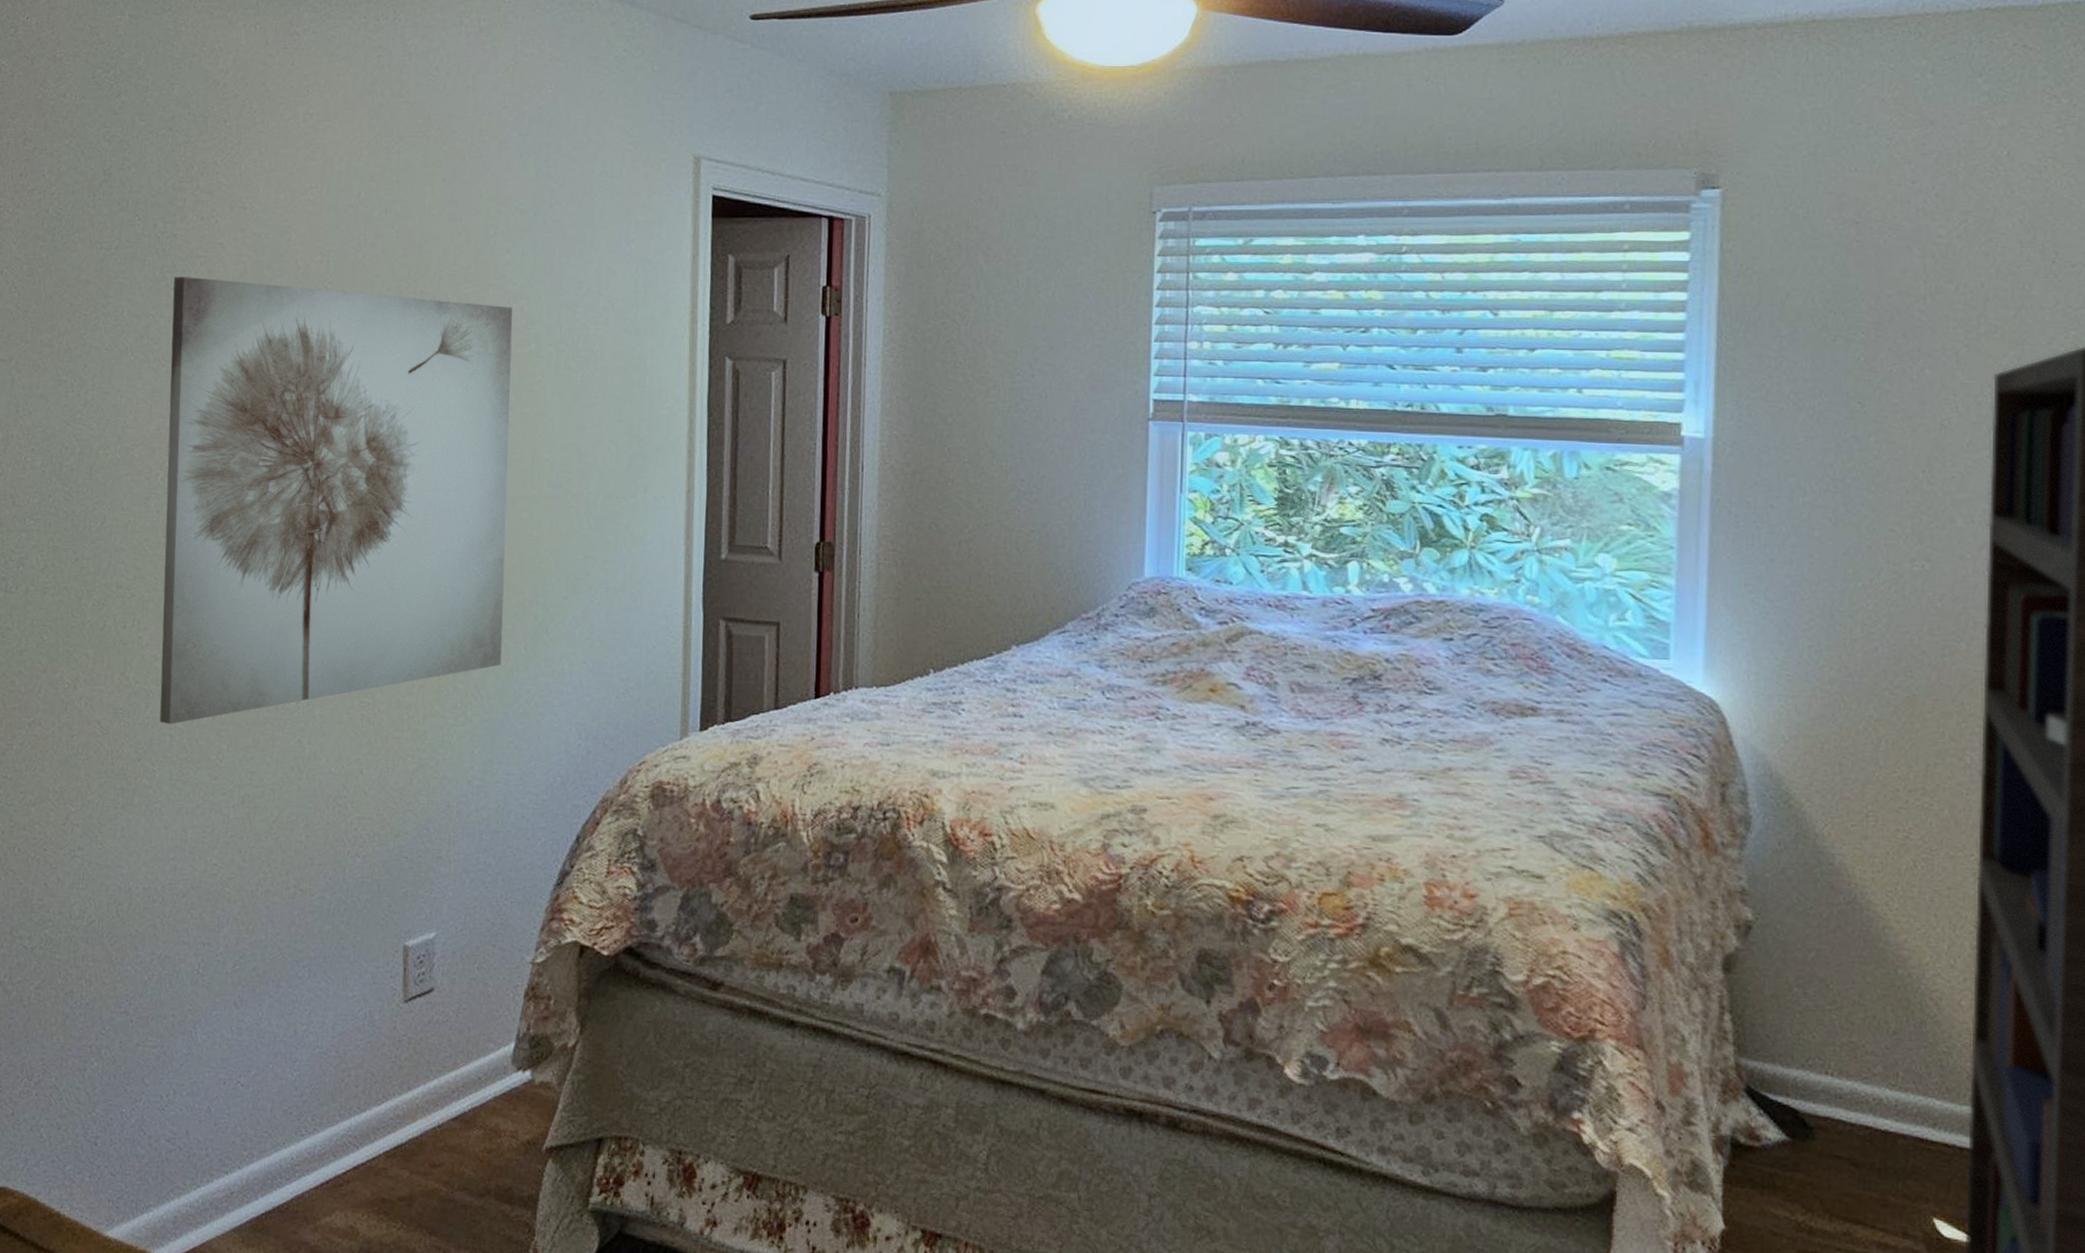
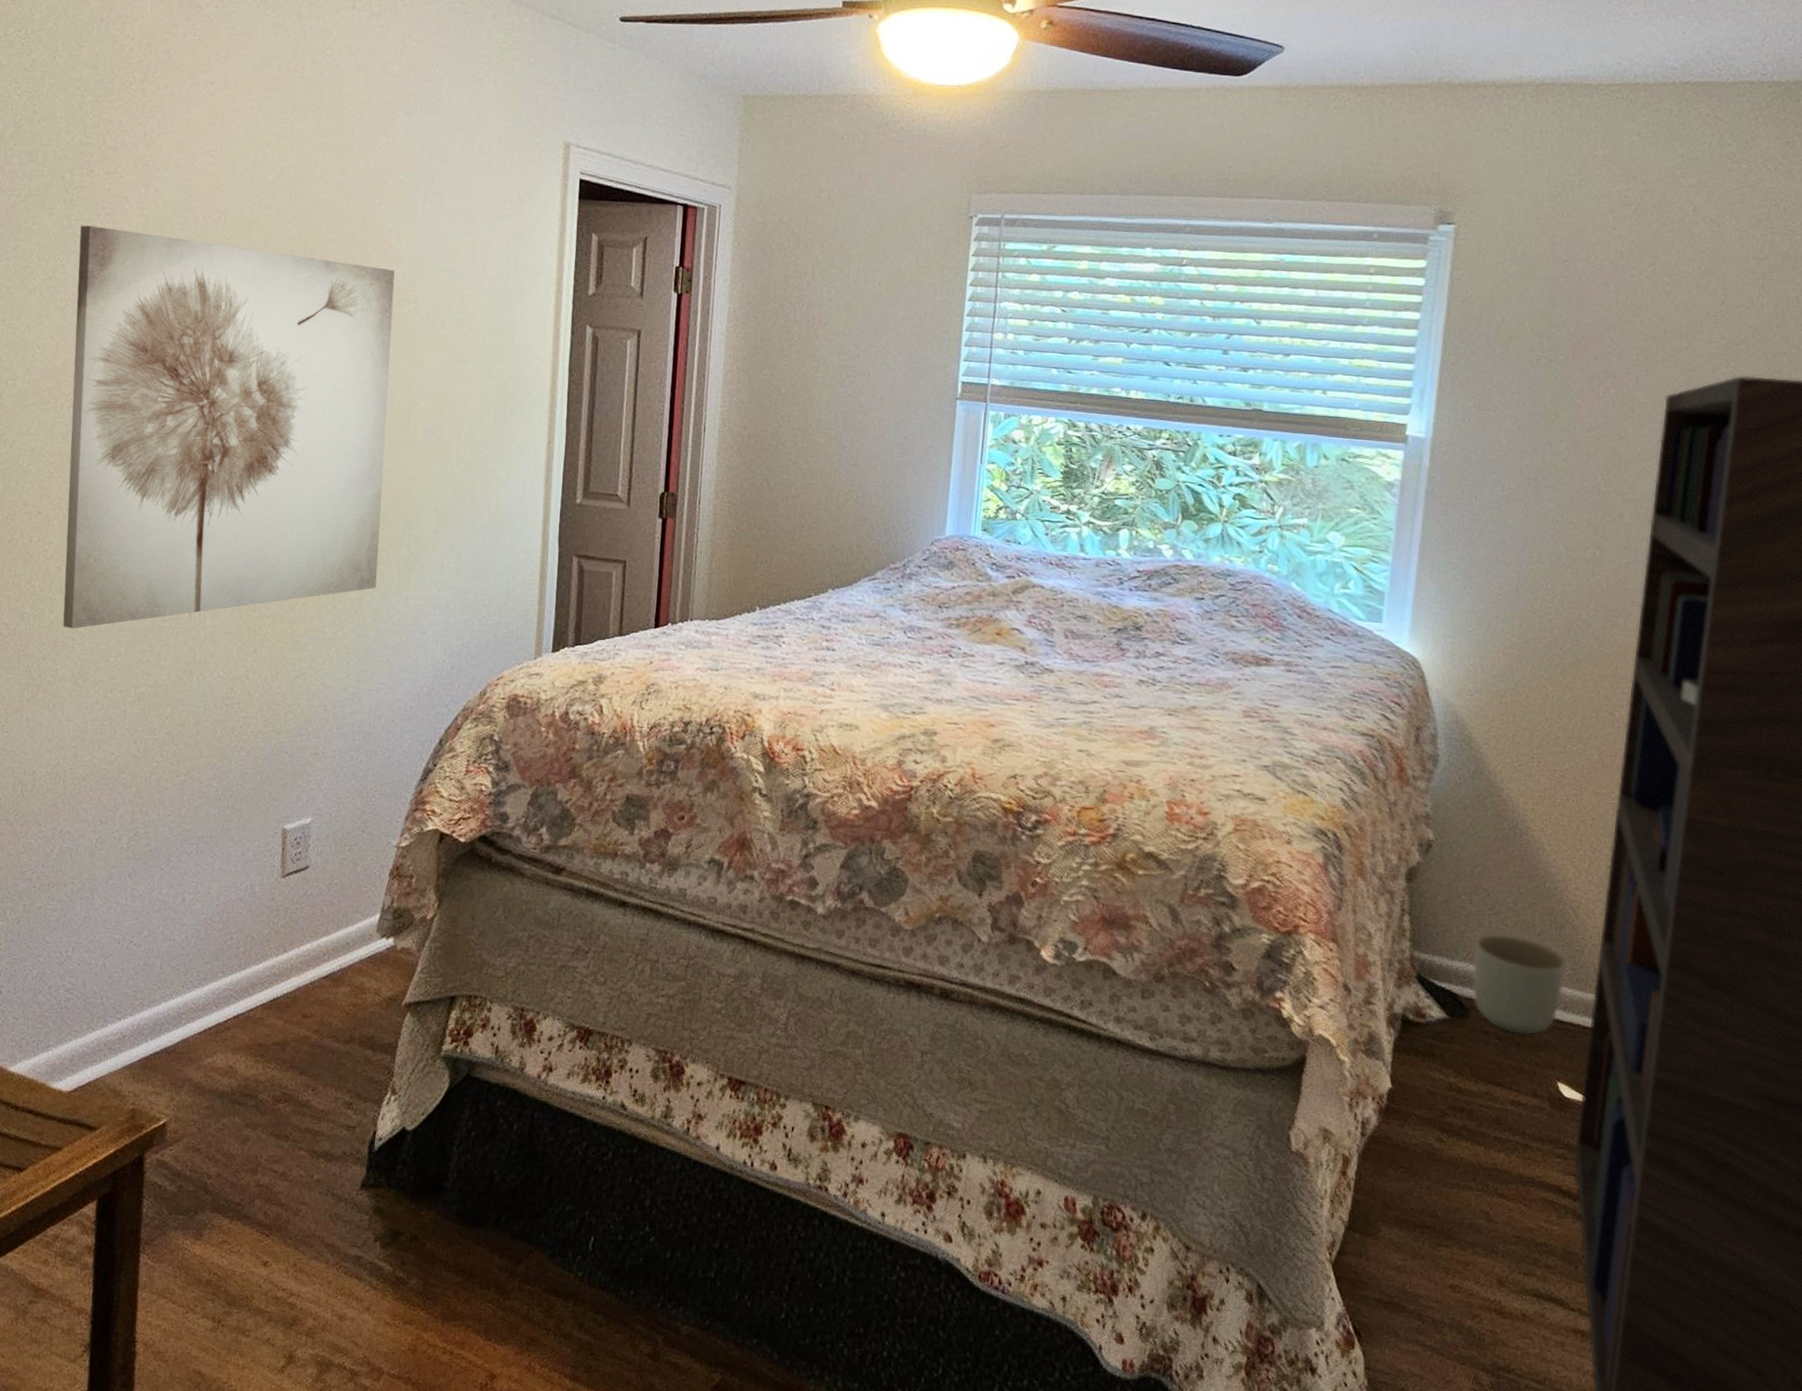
planter: none [1814,1033,1933,1160] -> present [1472,933,1568,1036]

